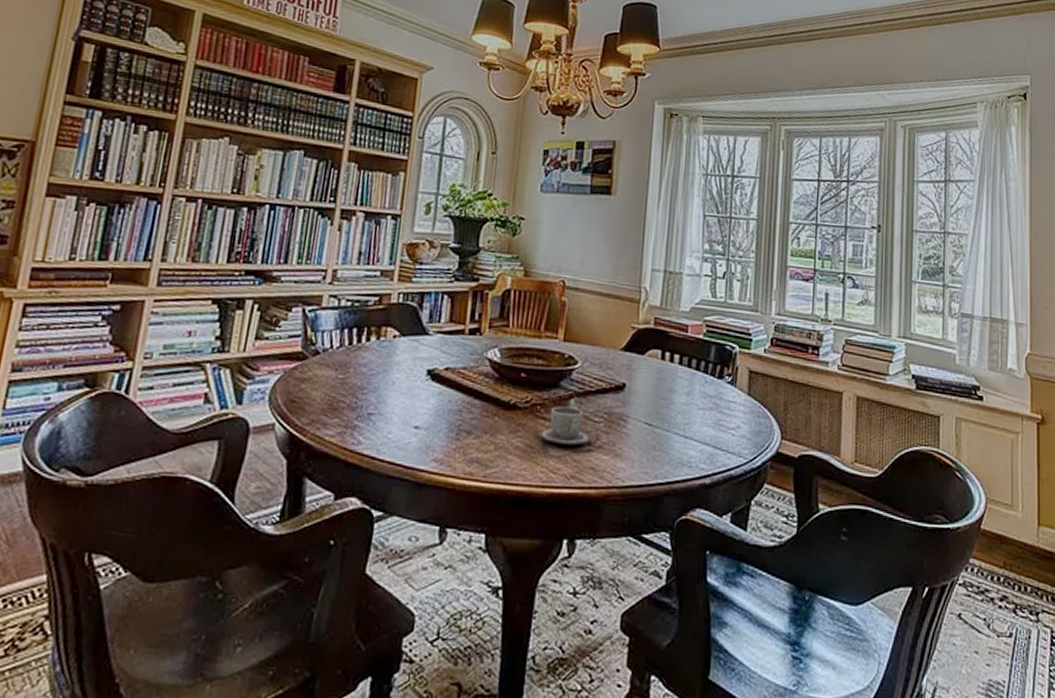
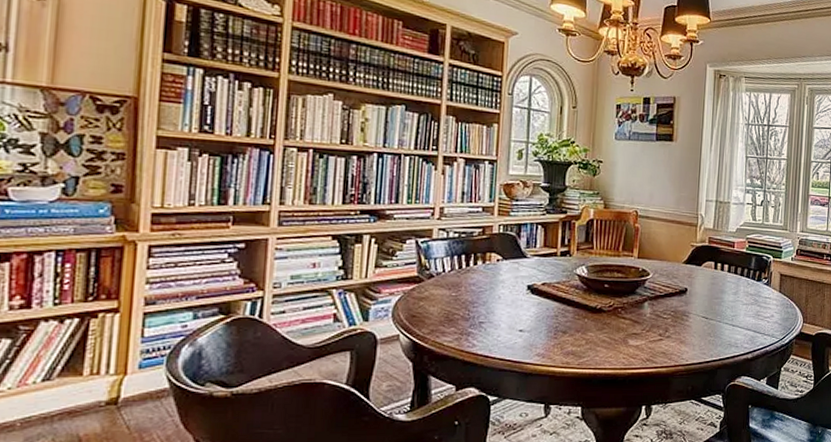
cup: present [538,406,592,446] -> none [620,308,662,337]

